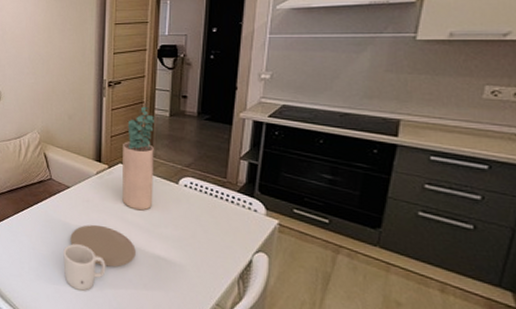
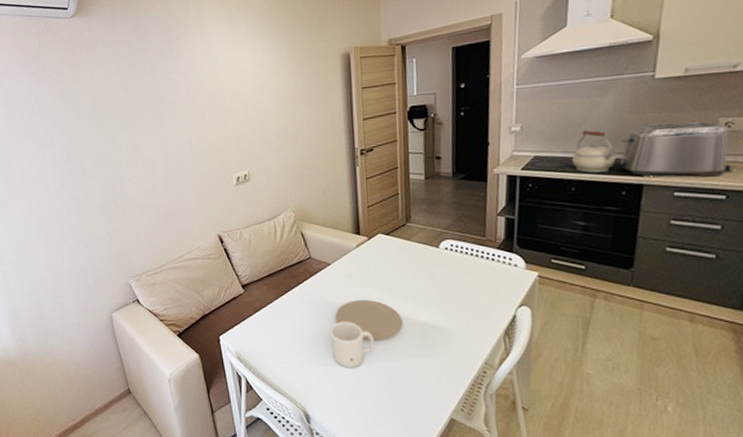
vase: present [122,102,154,211] -> none [381,167,415,279]
kettle: none [322,85,371,129] -> present [572,130,618,173]
toaster: none [373,85,500,145] -> present [619,121,735,177]

